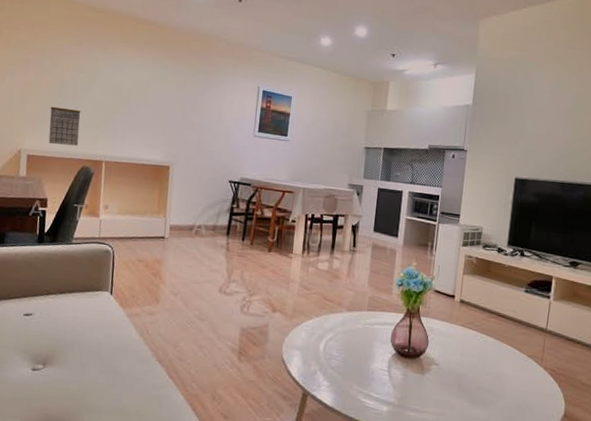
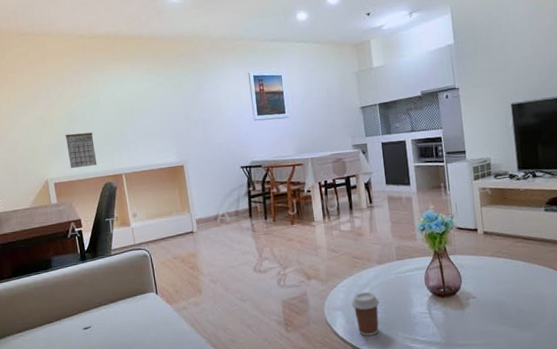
coffee cup: none [312,336,341,383] -> present [351,291,379,336]

